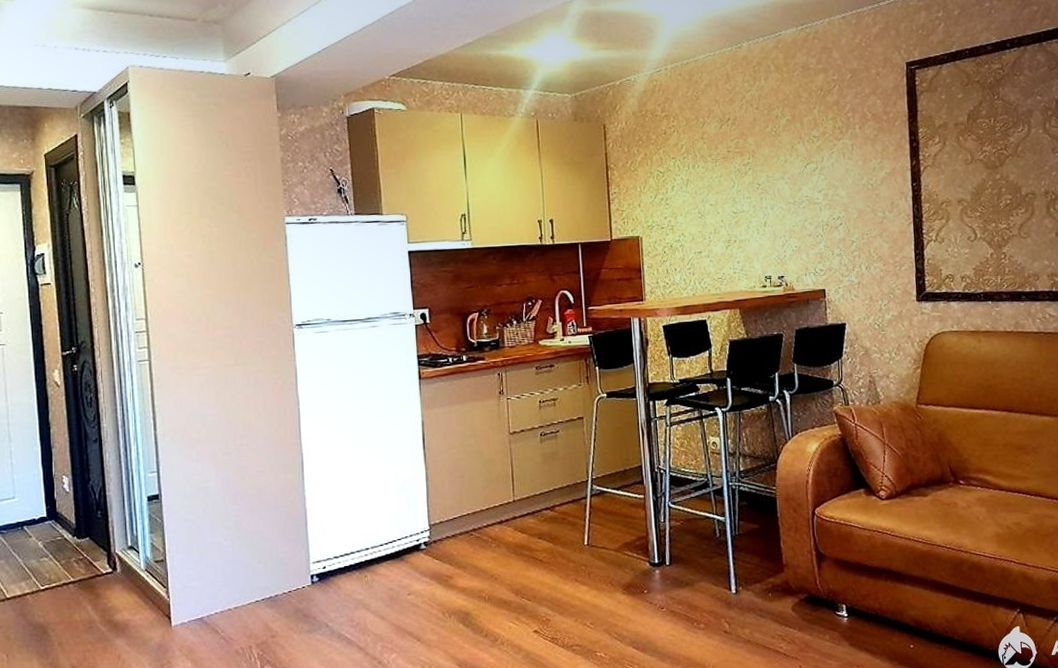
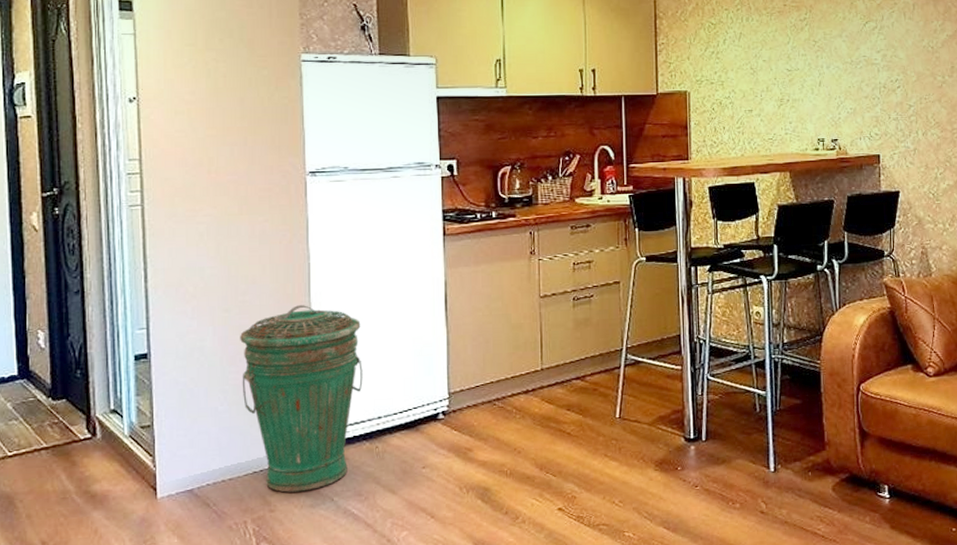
trash can: none [240,447,351,619] -> present [240,305,363,493]

